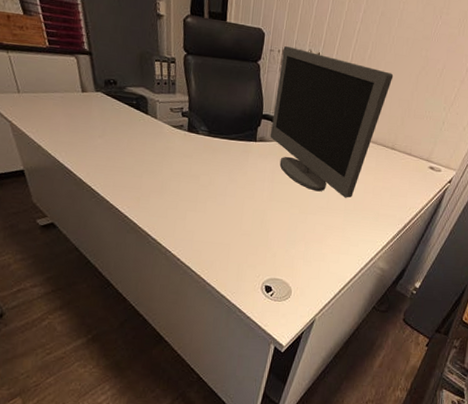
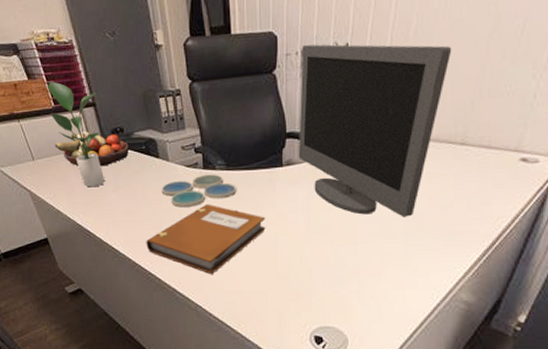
potted plant: none [43,21,94,130] -> present [47,81,105,188]
fruit bowl: none [44,76,121,113] -> present [55,131,130,167]
notebook: none [125,162,237,224] -> present [146,203,266,274]
drink coaster: none [146,136,216,163] -> present [161,174,237,208]

